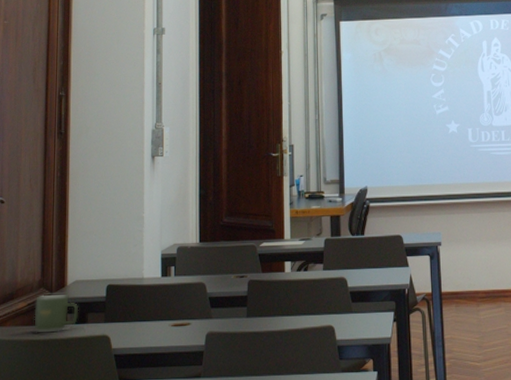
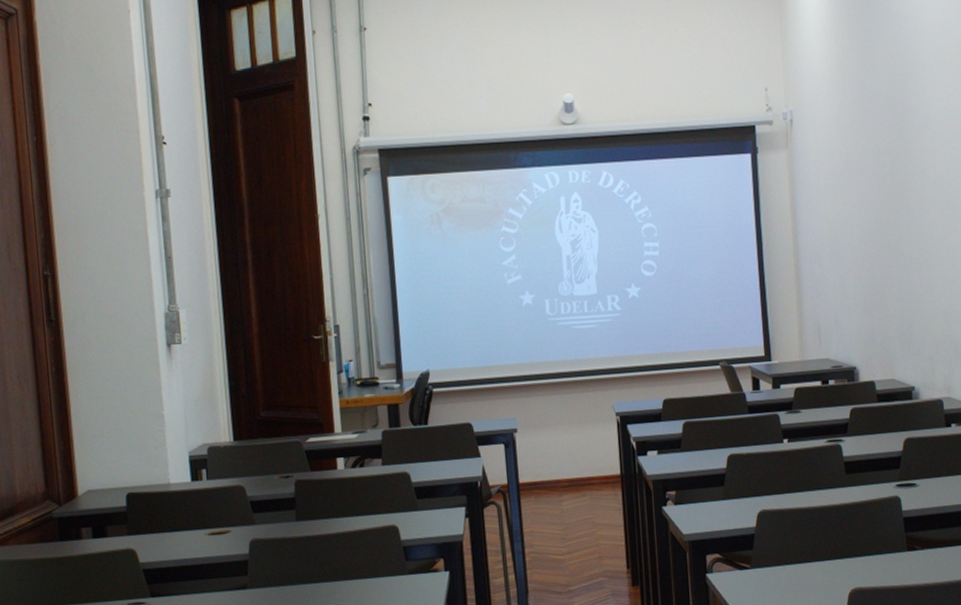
mug: present [34,294,79,333] -> none [41,506,96,550]

